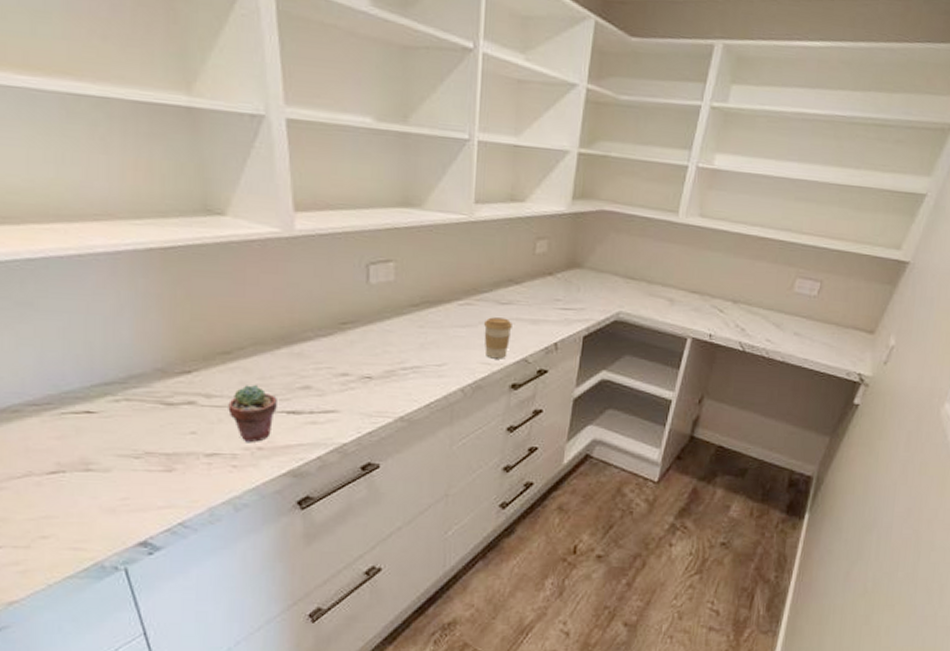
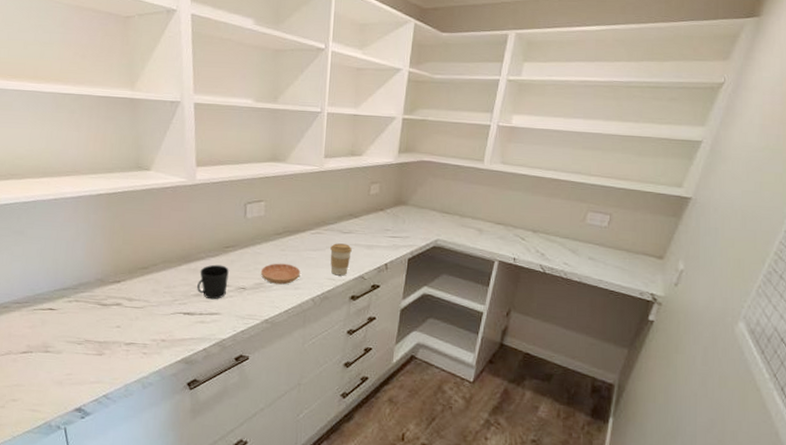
potted succulent: present [228,385,277,443] -> none [143,292,177,336]
cup: none [304,346,348,394] -> present [197,264,229,300]
saucer: none [391,343,445,372] -> present [260,263,301,285]

